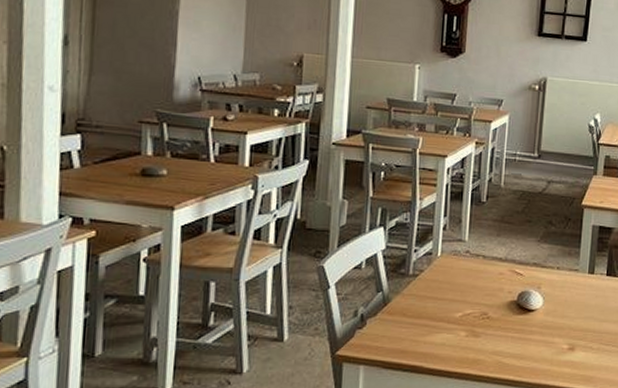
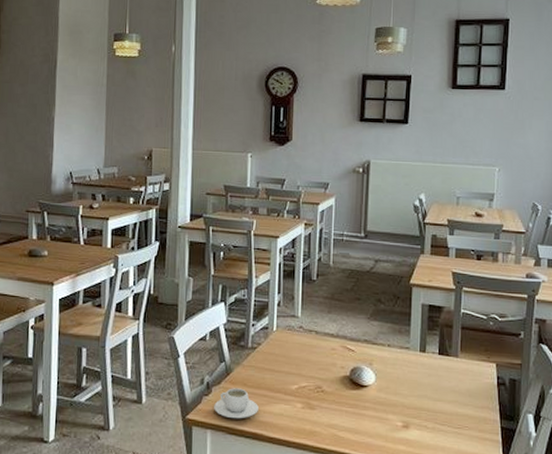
teacup: none [368,319,419,352] -> present [214,388,259,419]

